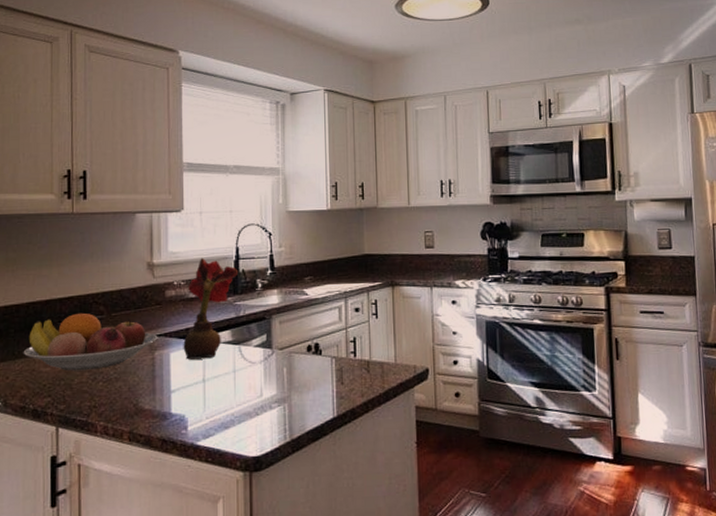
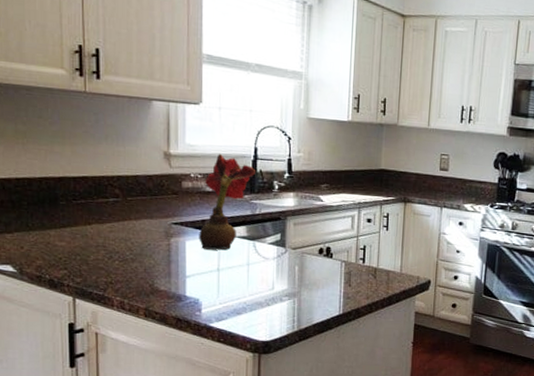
fruit bowl: present [23,312,158,372] -> none [37,193,174,250]

